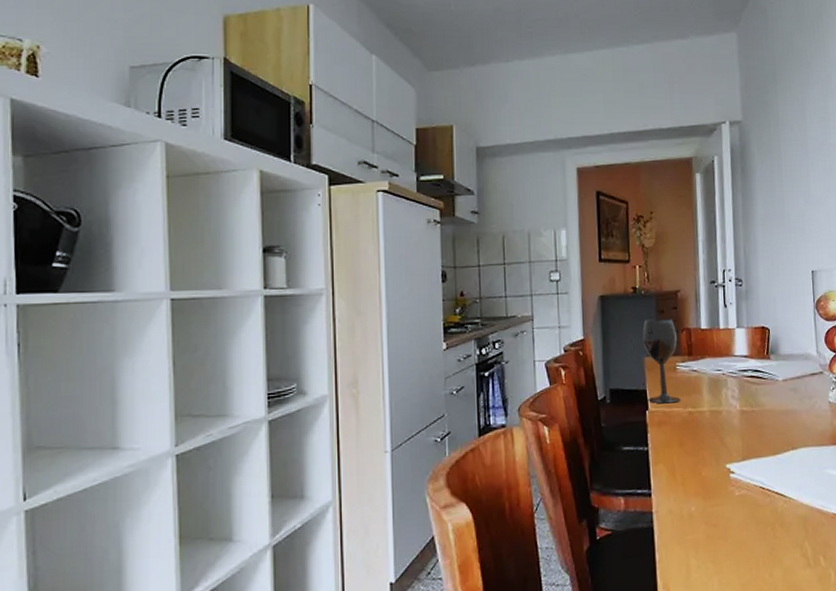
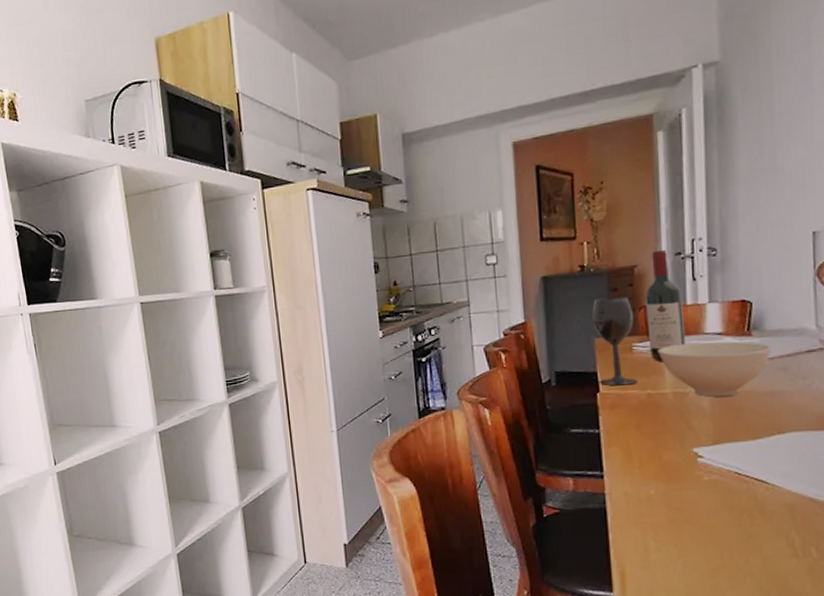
wine bottle: none [687,278,720,381] -> present [645,250,686,362]
bowl: none [696,363,786,415] -> present [657,341,772,397]

